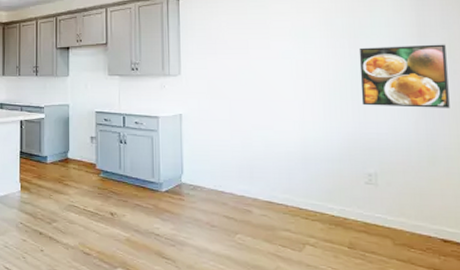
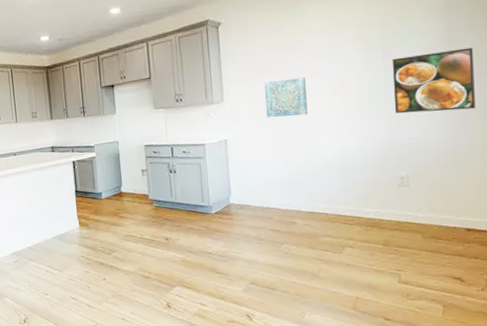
wall art: none [224,58,268,97] -> present [264,77,308,117]

